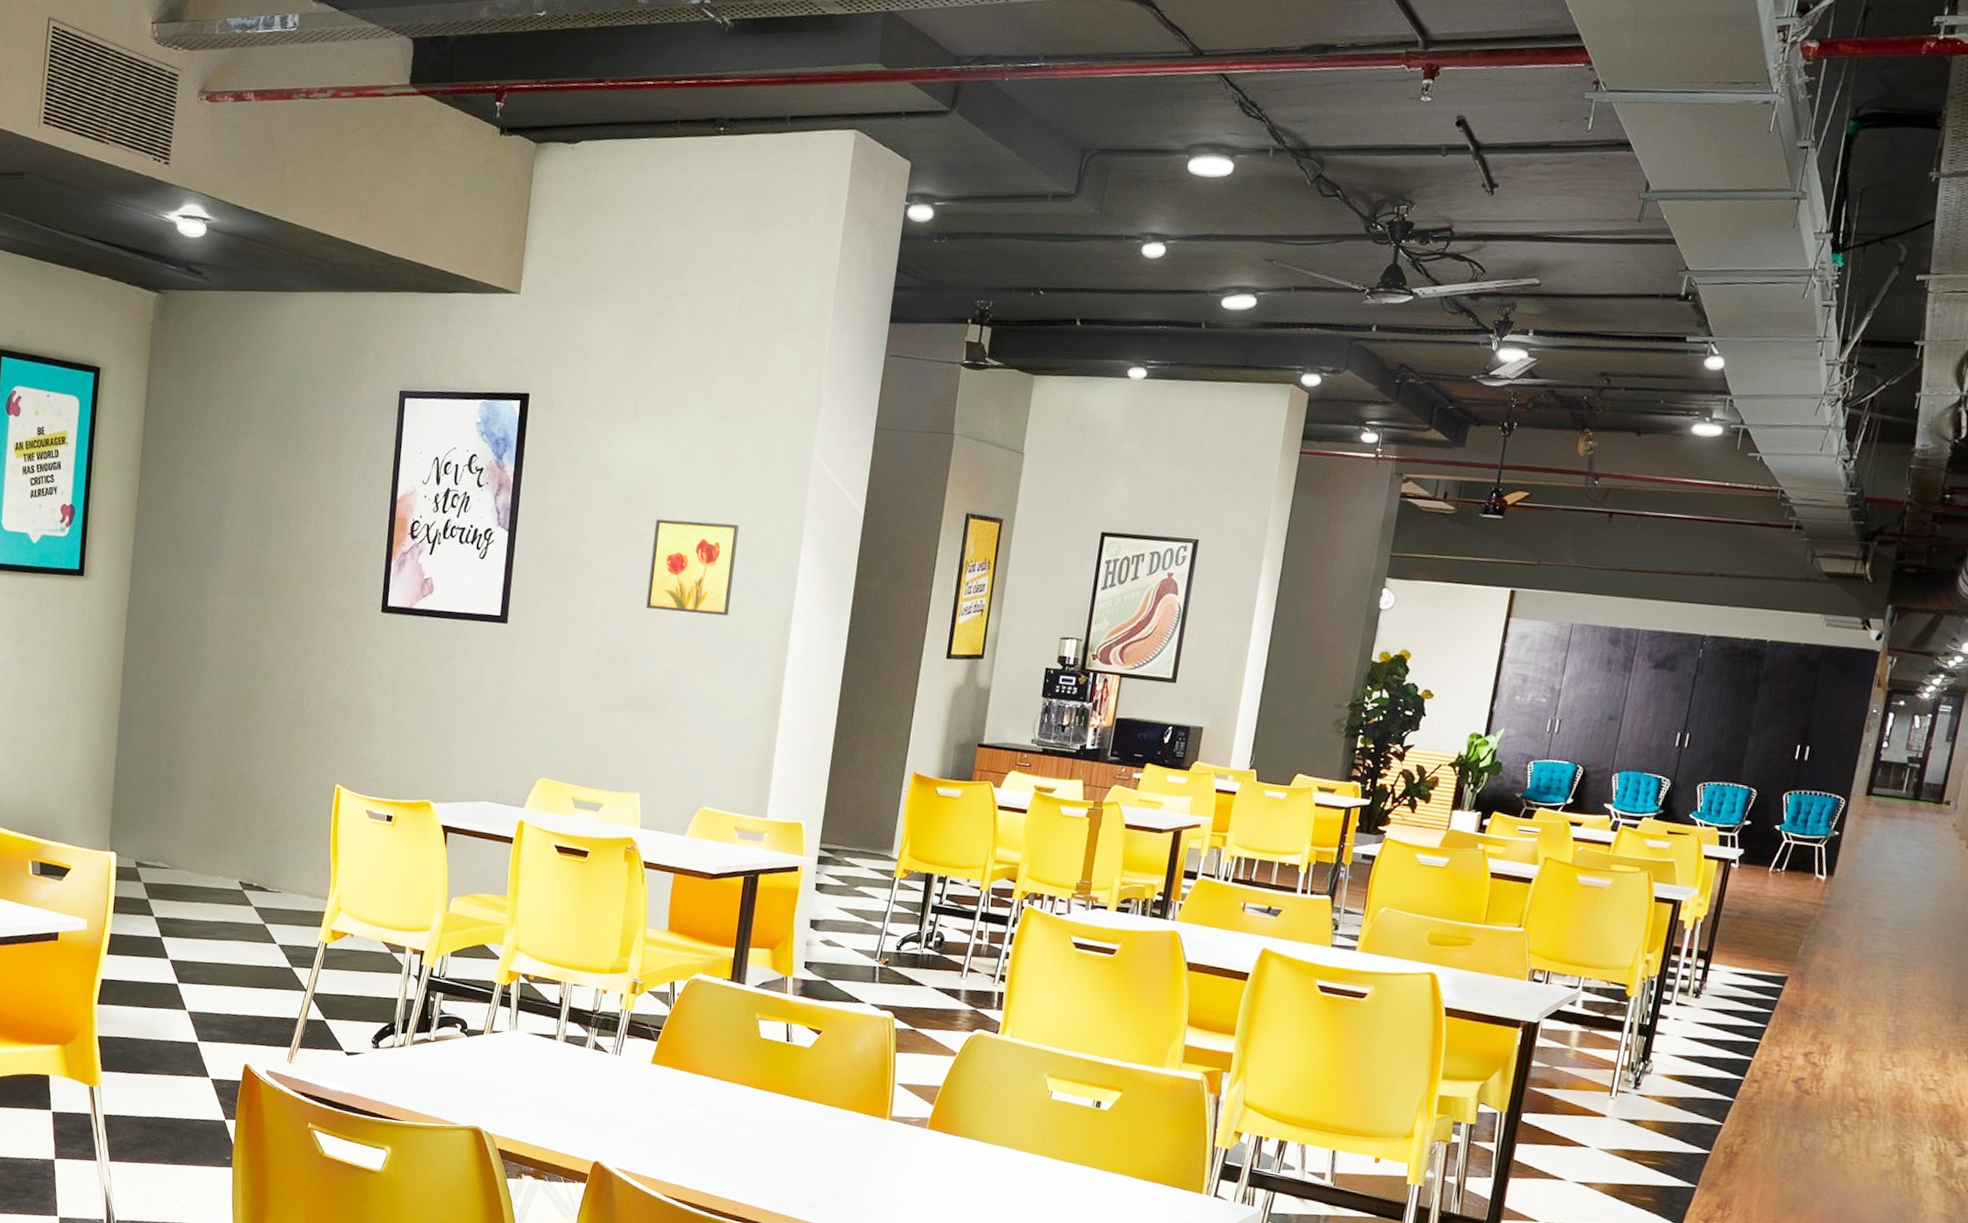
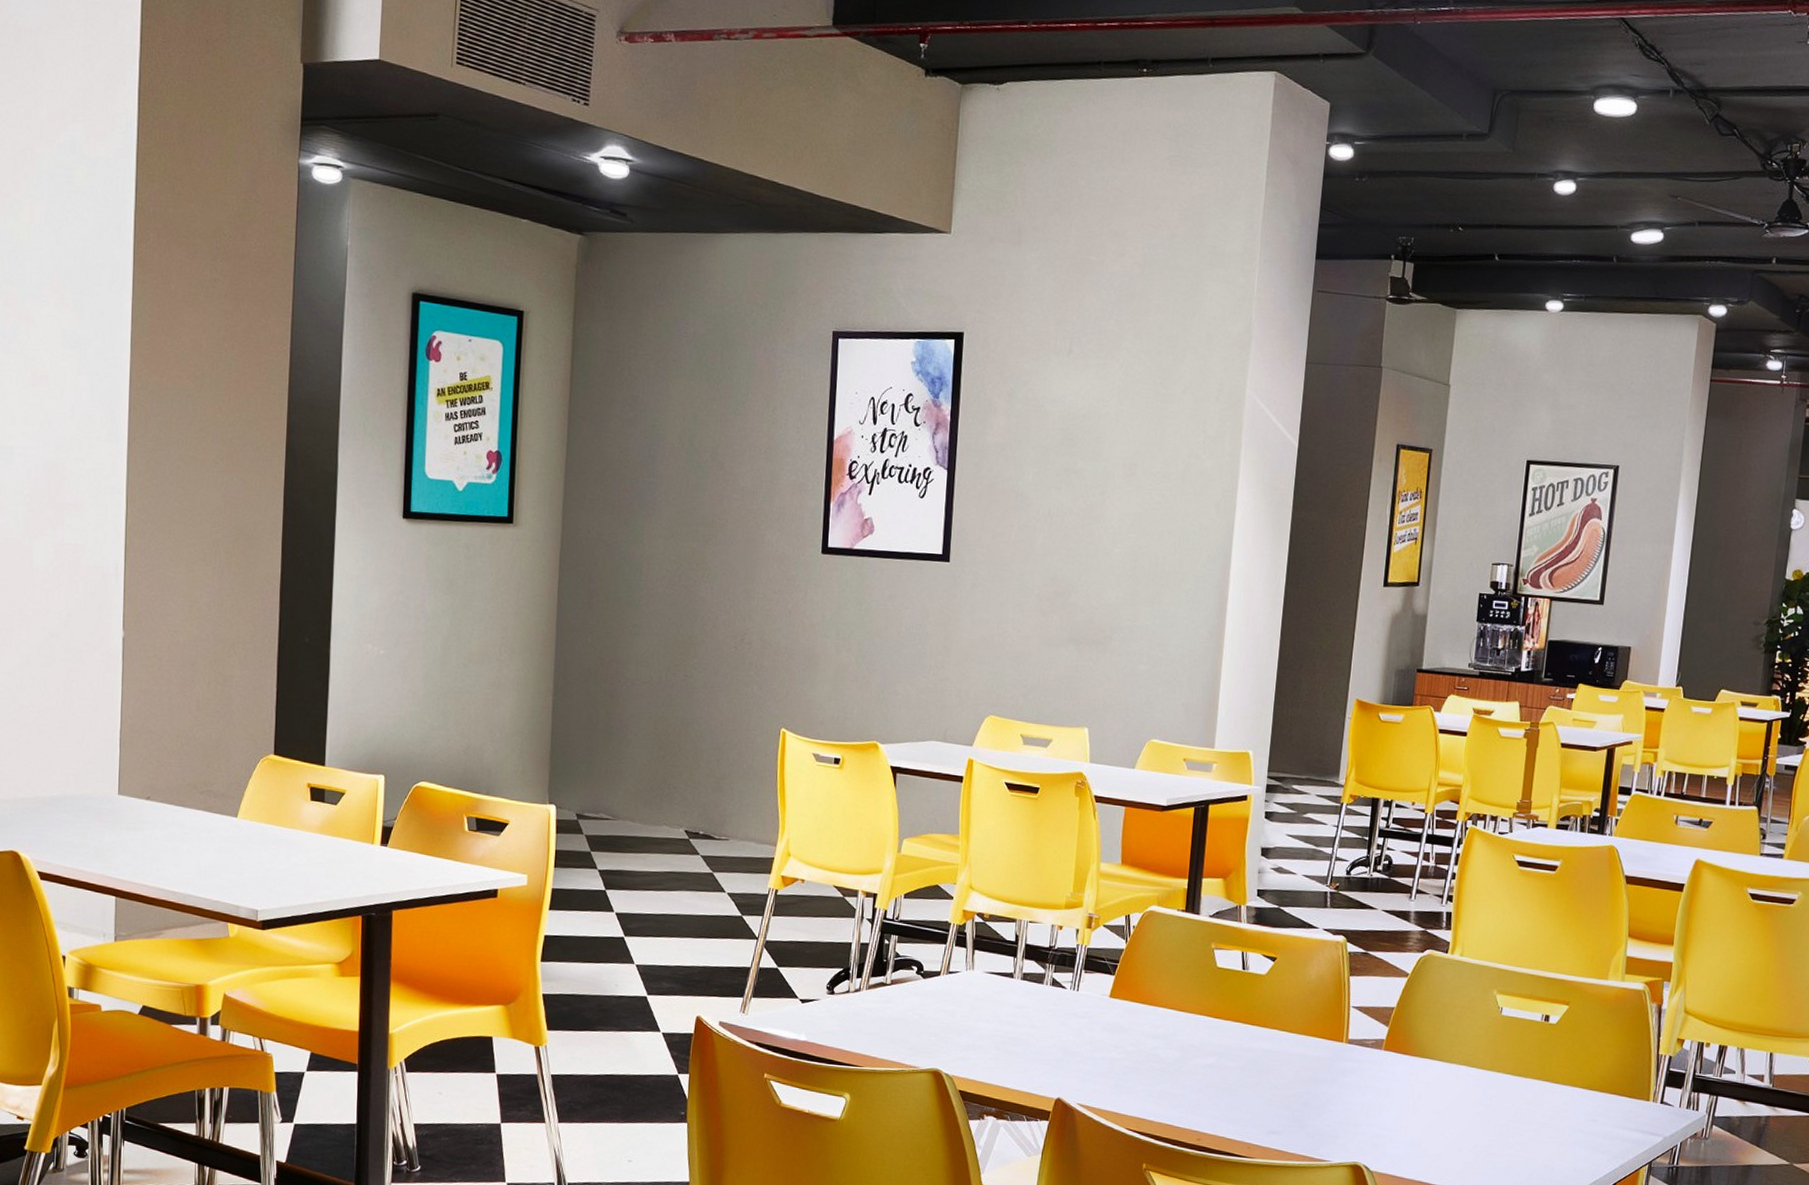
wall art: present [646,518,739,616] -> none [1087,454,1176,550]

